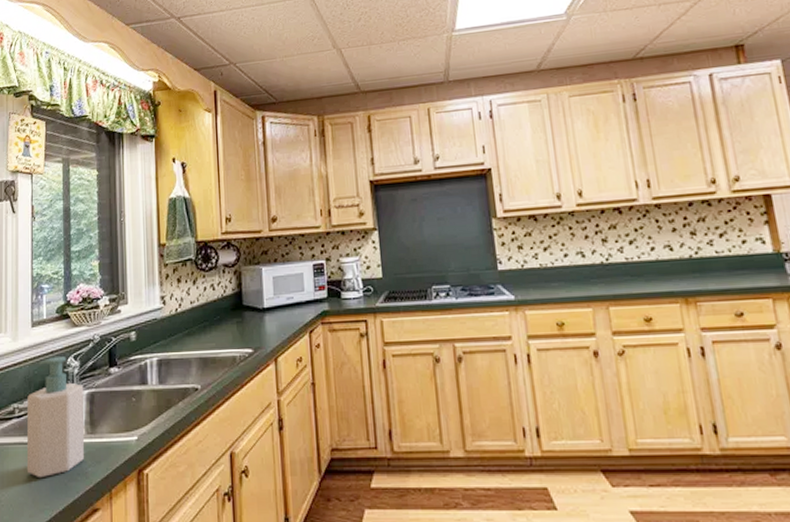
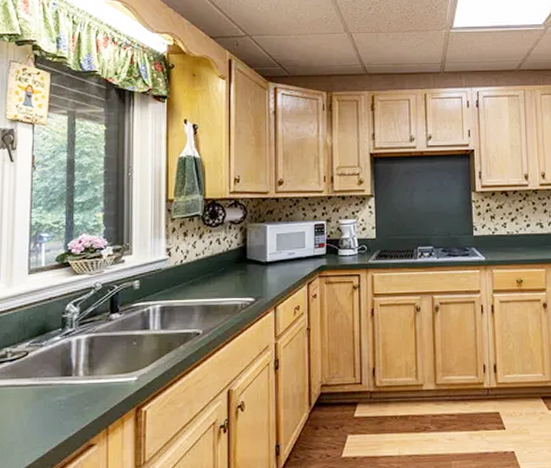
soap bottle: present [26,357,85,479] -> none [18,303,83,418]

